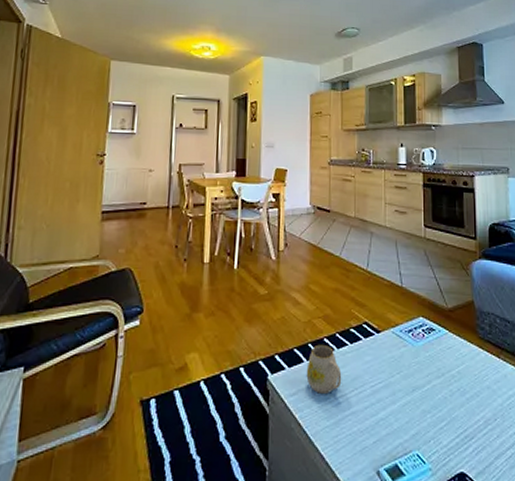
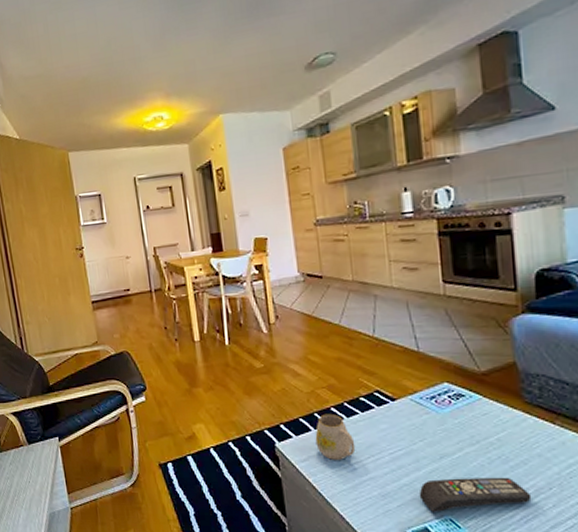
remote control: none [393,409,482,447] -> present [419,477,532,512]

